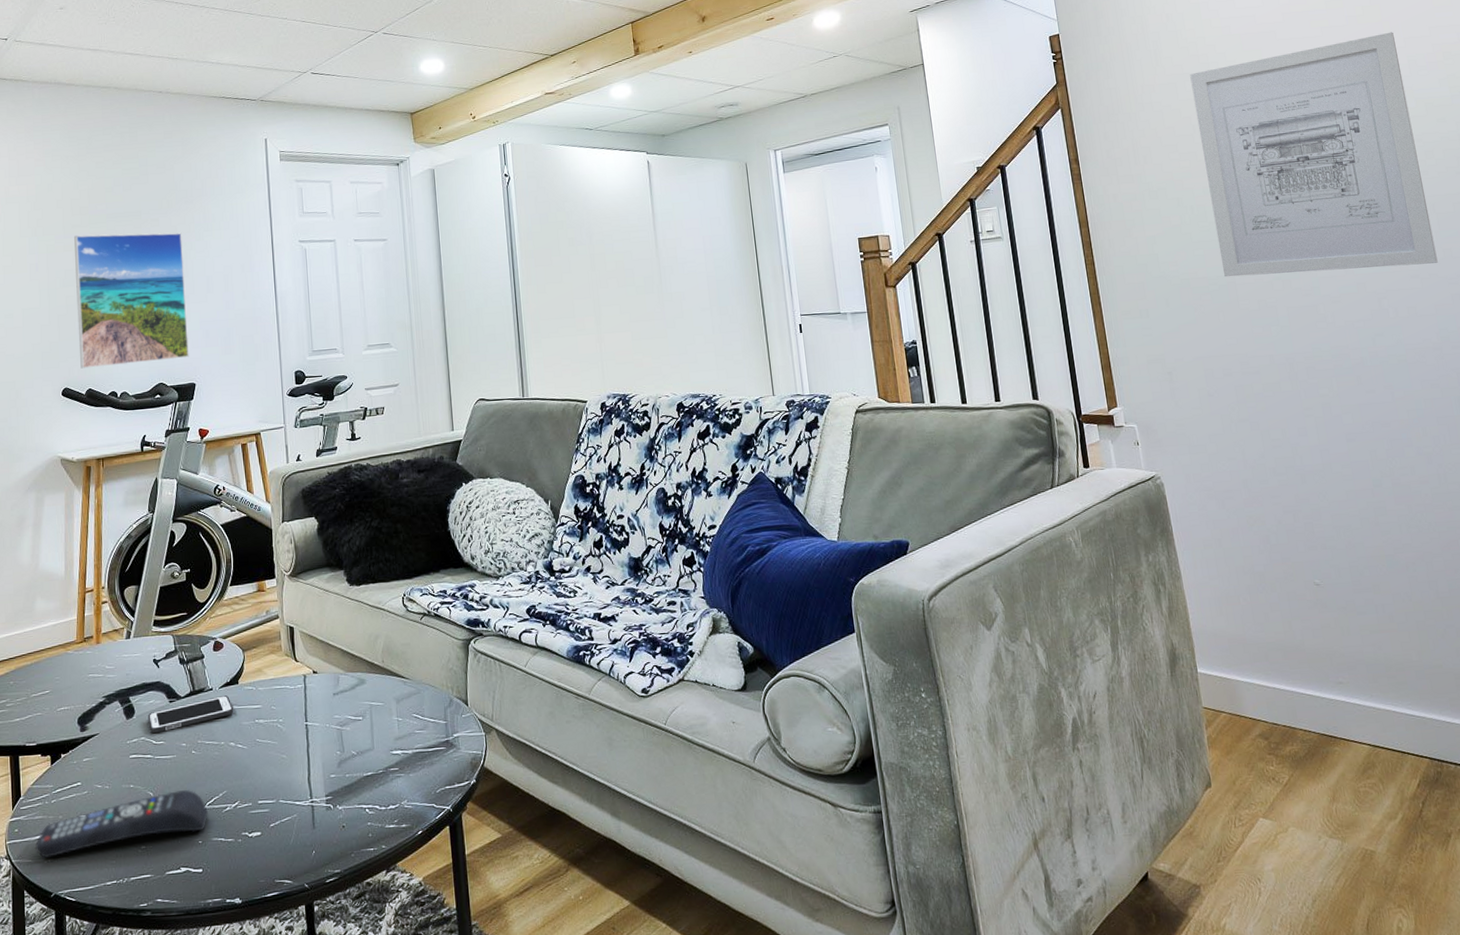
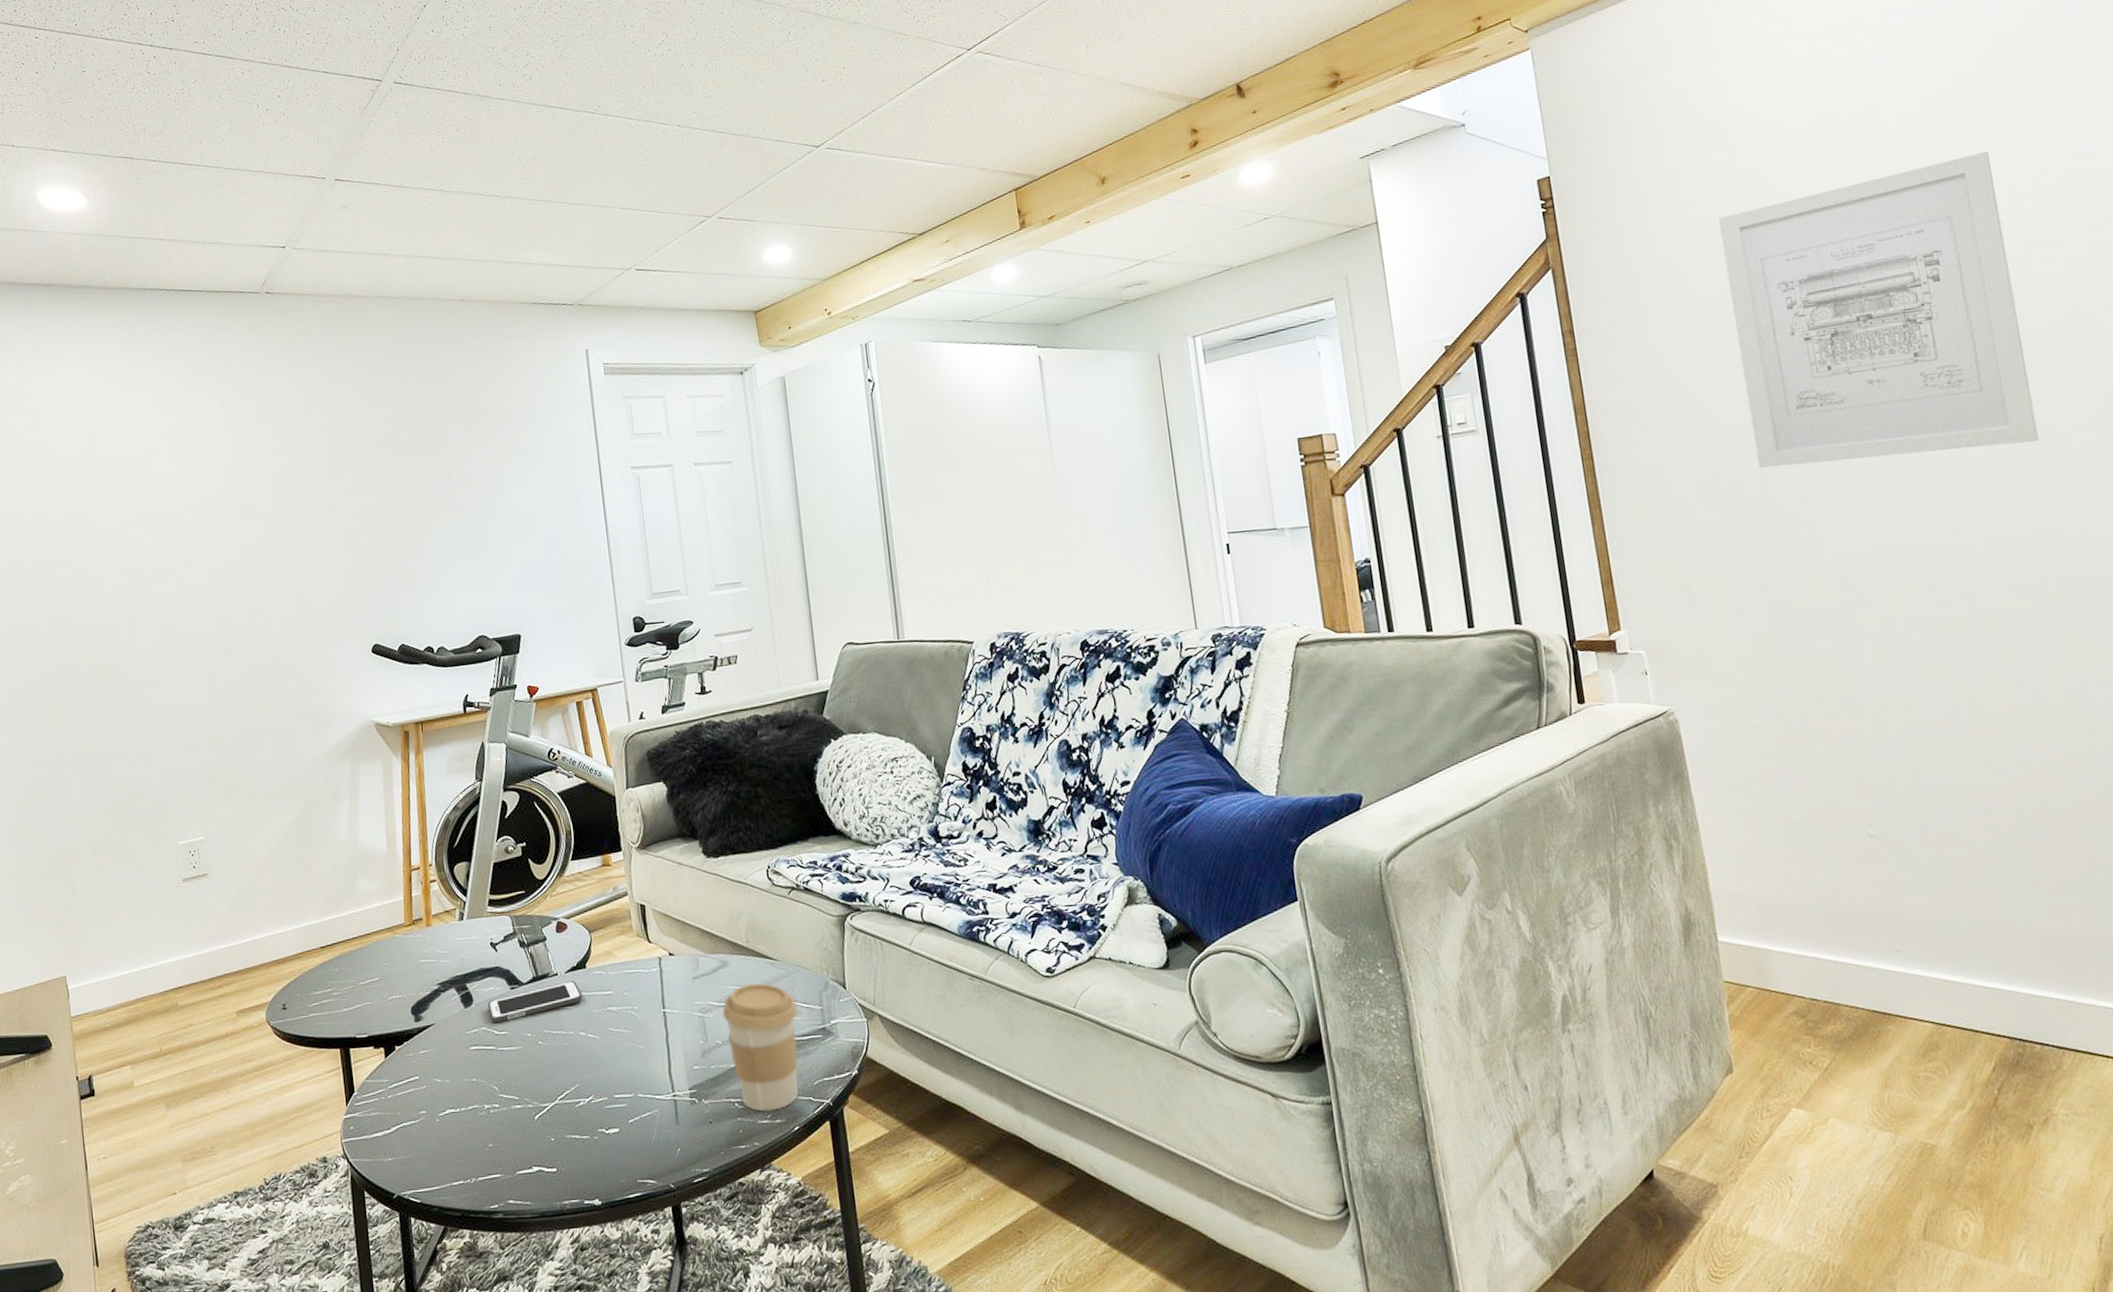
remote control: present [34,790,208,858] -> none [372,1084,560,1157]
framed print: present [74,232,189,369] -> none [375,463,512,622]
coffee cup: none [358,699,425,817] -> present [722,983,800,1112]

